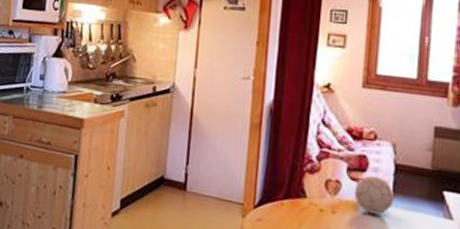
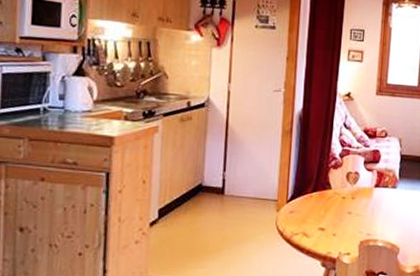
decorative ball: present [354,175,394,215] -> none [369,166,400,196]

